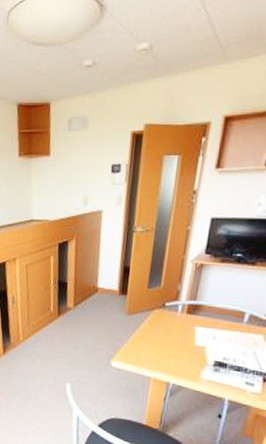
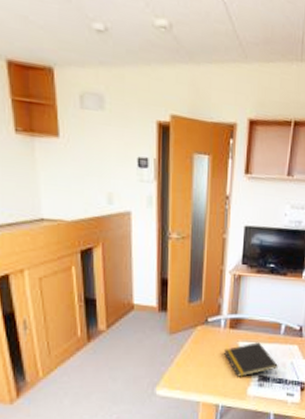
notepad: none [179,328,238,360] -> present [224,342,278,377]

